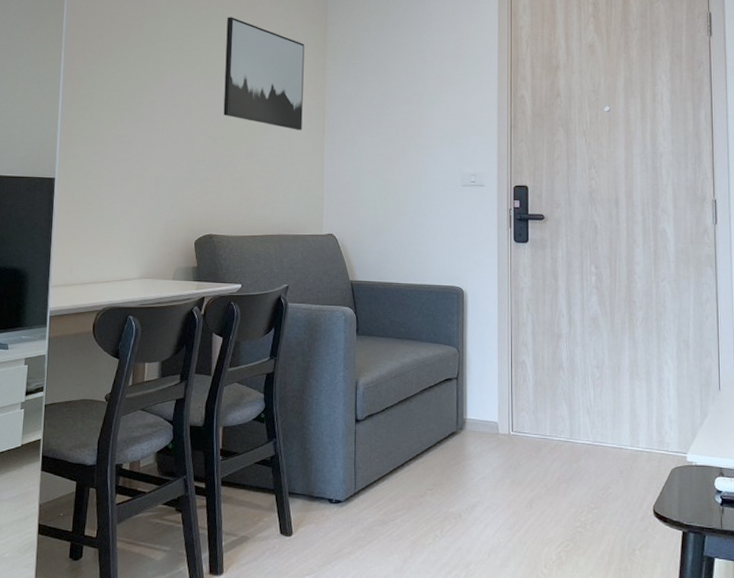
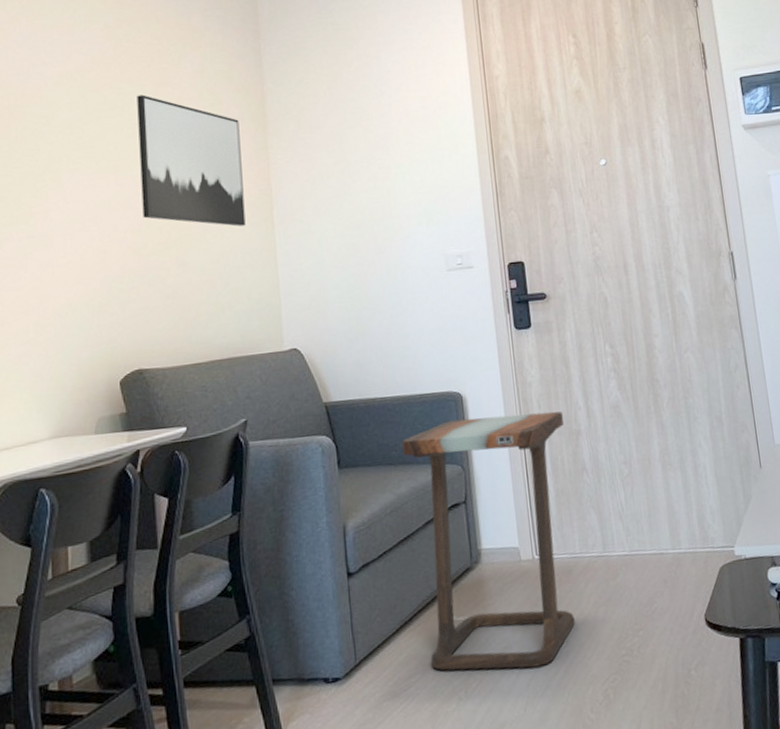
side table: none [410,310,548,523] -> present [402,411,575,671]

